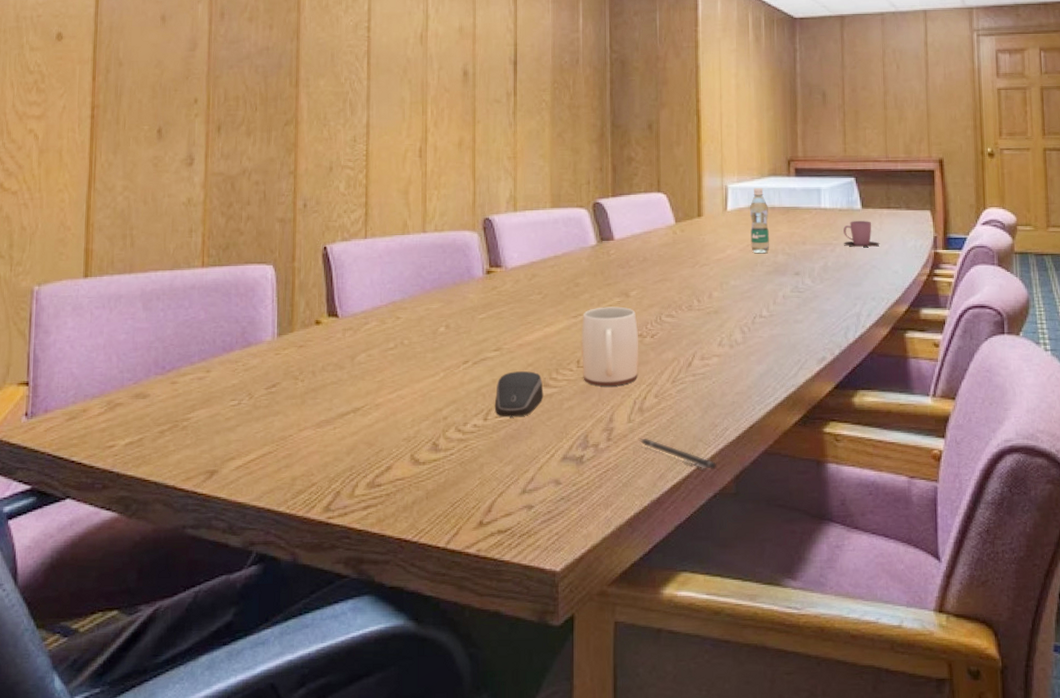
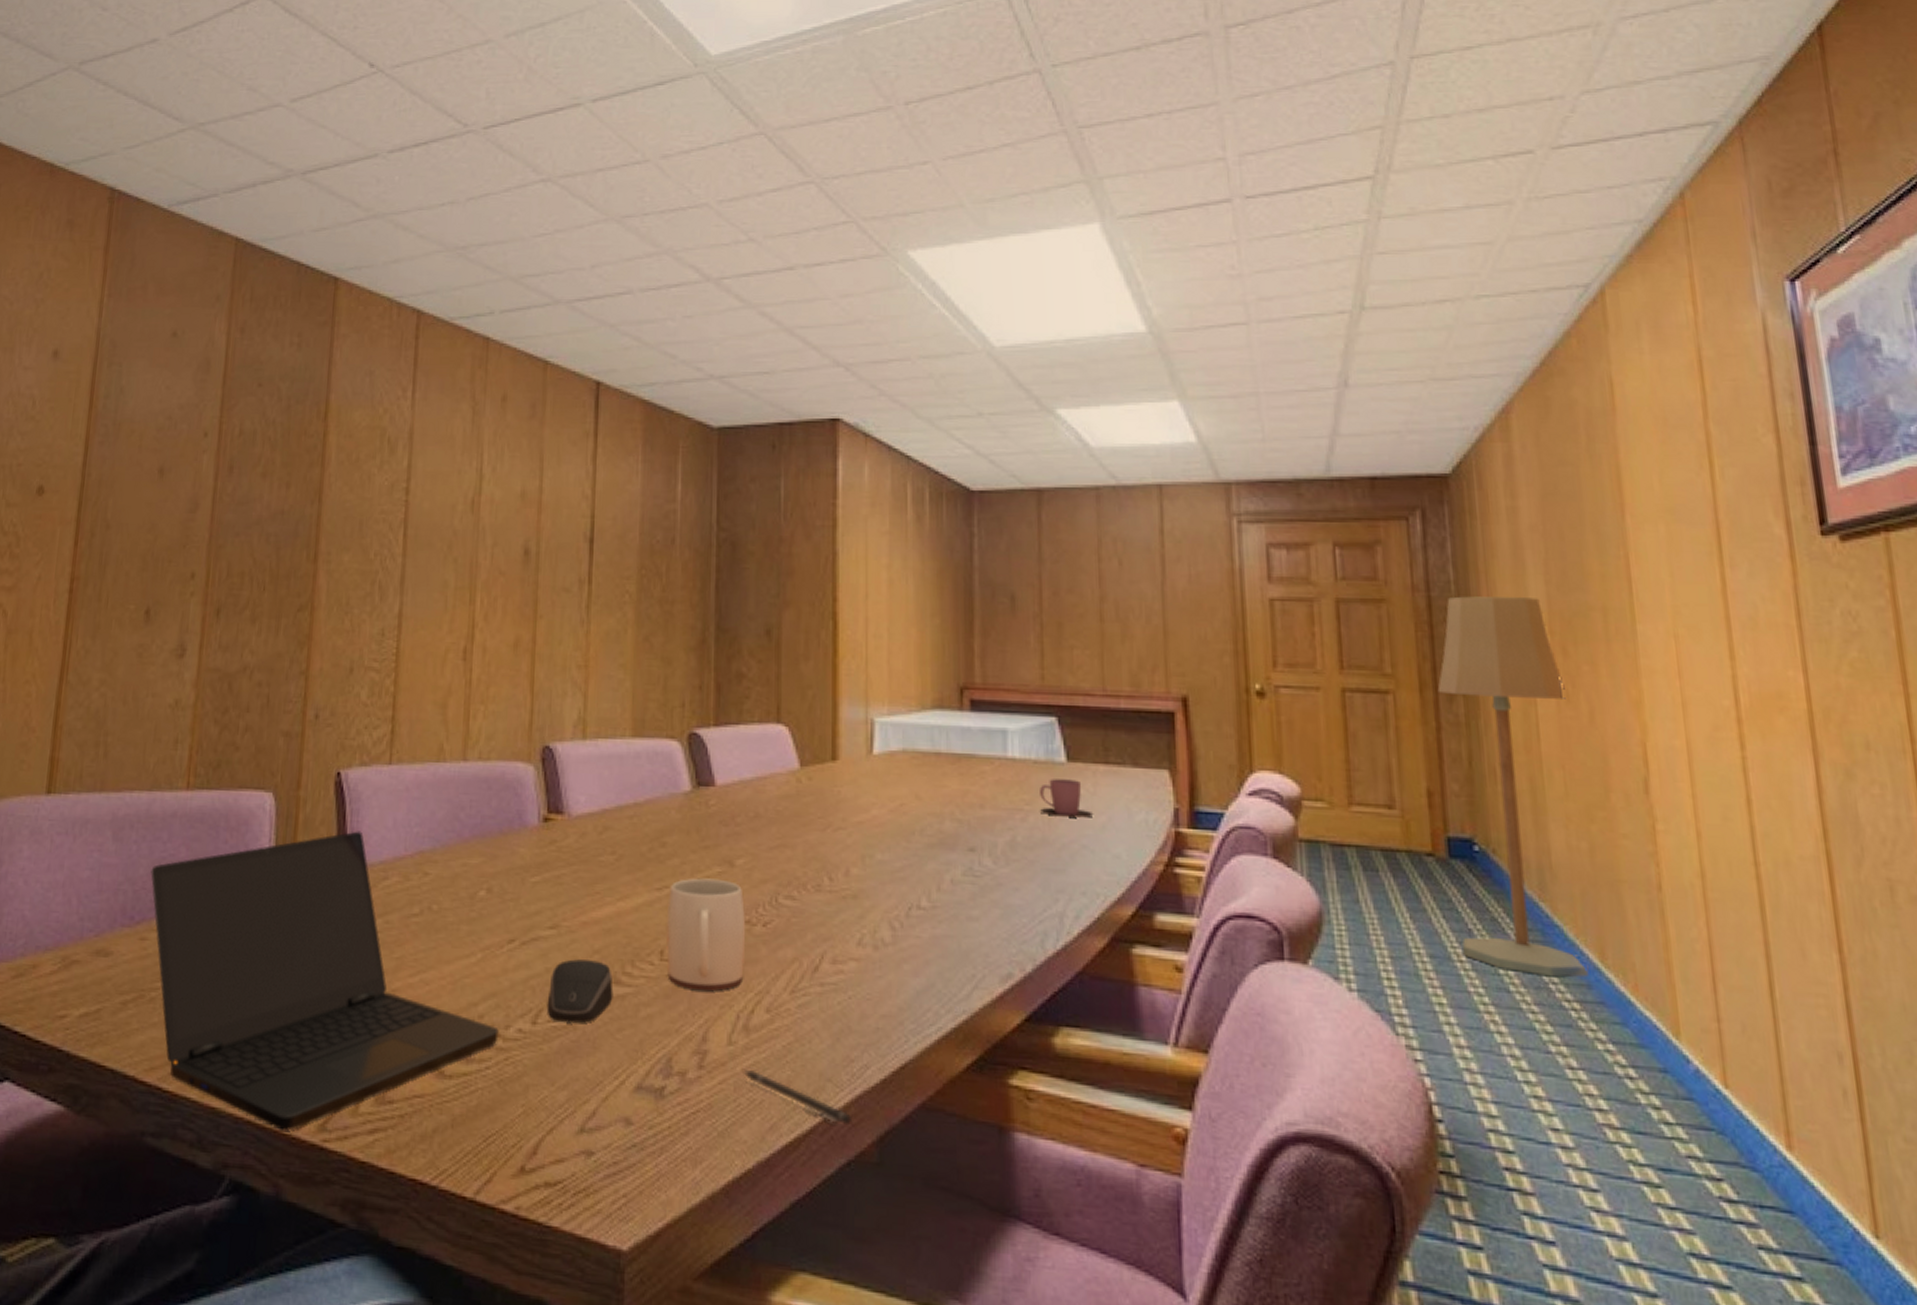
laptop: none [177,290,459,513] -> present [150,831,499,1130]
bottle: present [750,188,770,254] -> none [905,724,933,818]

